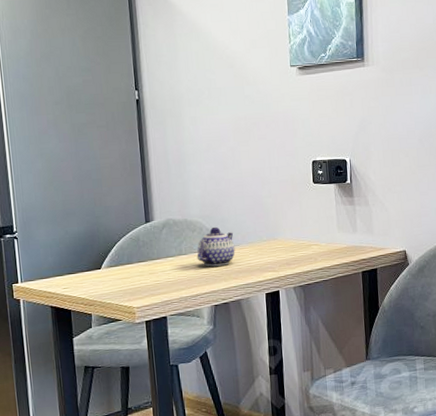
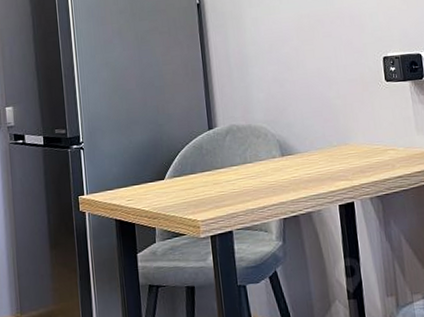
teapot: present [197,226,235,267] -> none [262,132,304,176]

